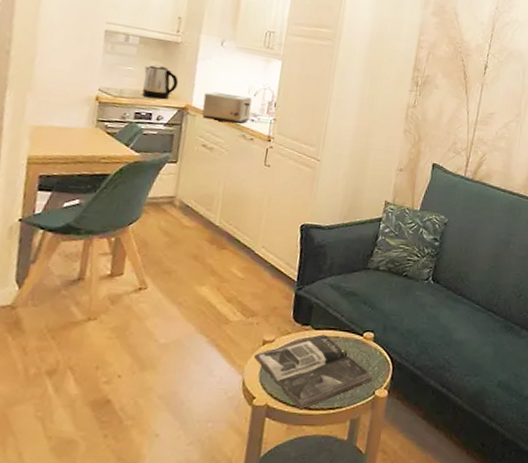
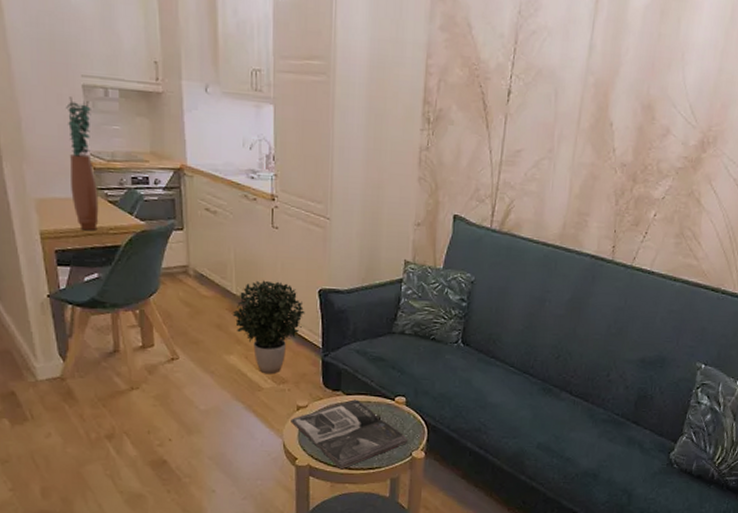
vase: none [69,39,109,159] -> present [66,97,99,231]
kettle: present [142,65,179,100] -> none [131,121,168,161]
toaster: present [202,91,252,124] -> none [198,147,249,183]
potted plant: none [211,214,285,307] -> present [233,280,305,375]

